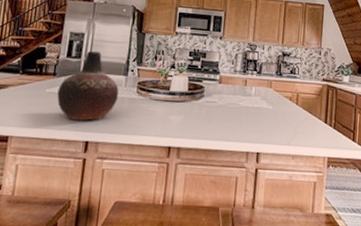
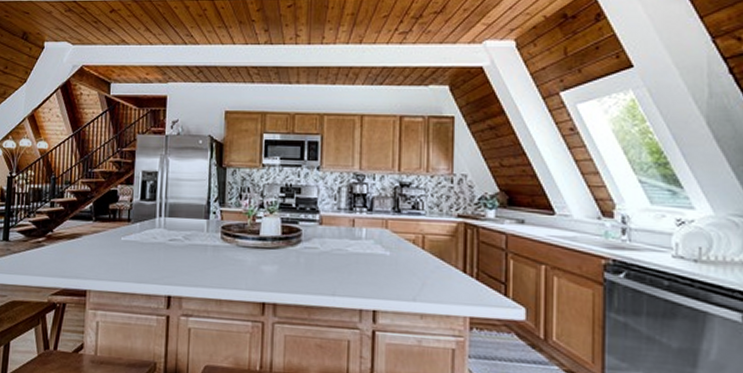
vase: present [57,51,119,121] -> none [133,192,200,272]

